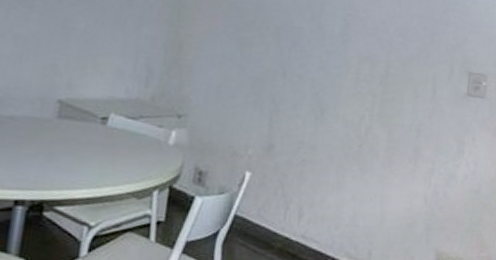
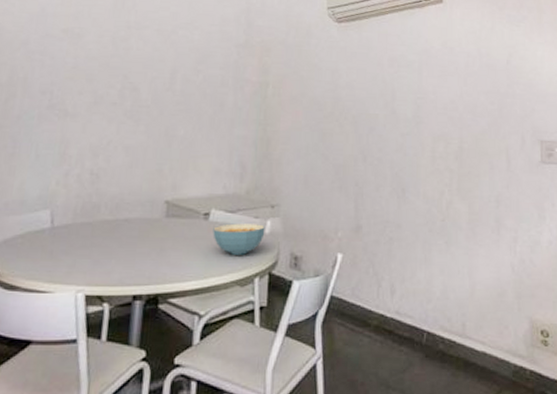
cereal bowl: none [110,131,170,166] -> present [213,223,265,255]

